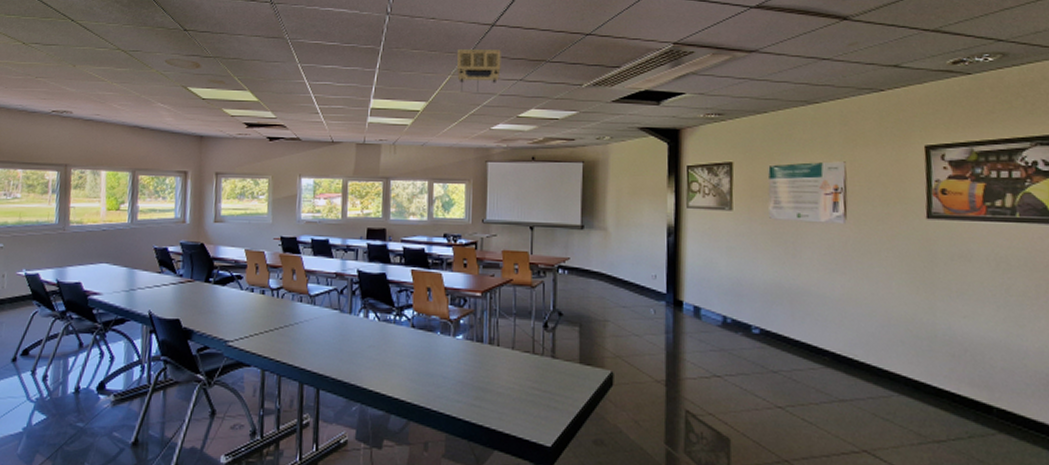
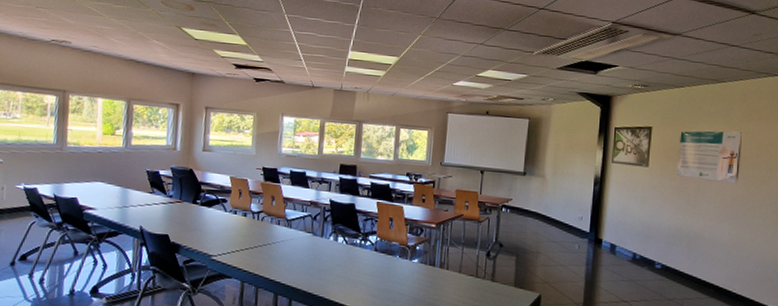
projector: present [456,49,501,93] -> none [426,13,466,52]

